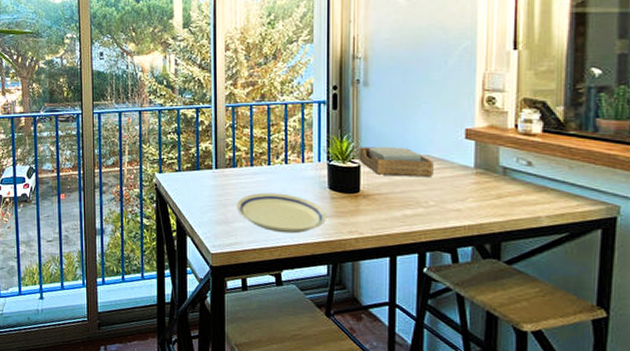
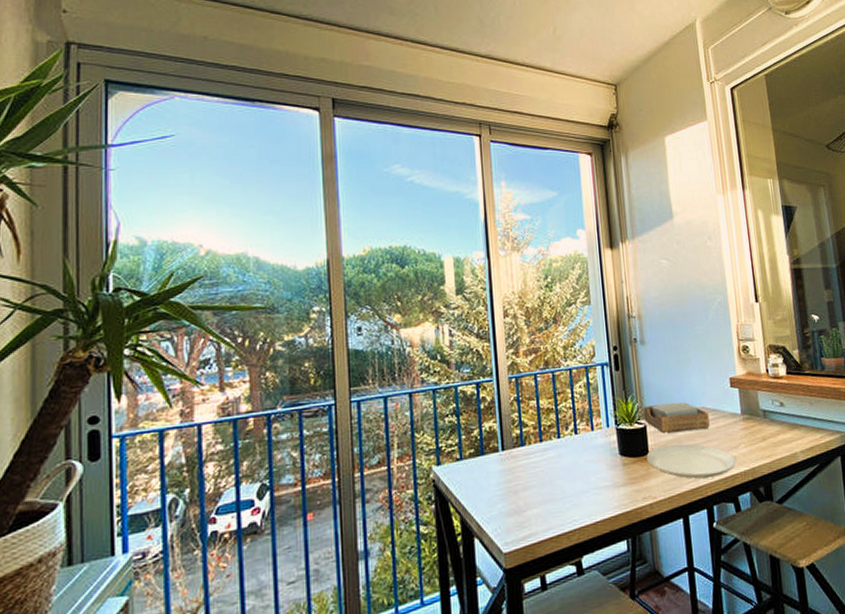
plate: present [236,192,326,234] -> none [528,467,621,513]
plate: none [357,187,460,225] -> present [646,443,736,479]

